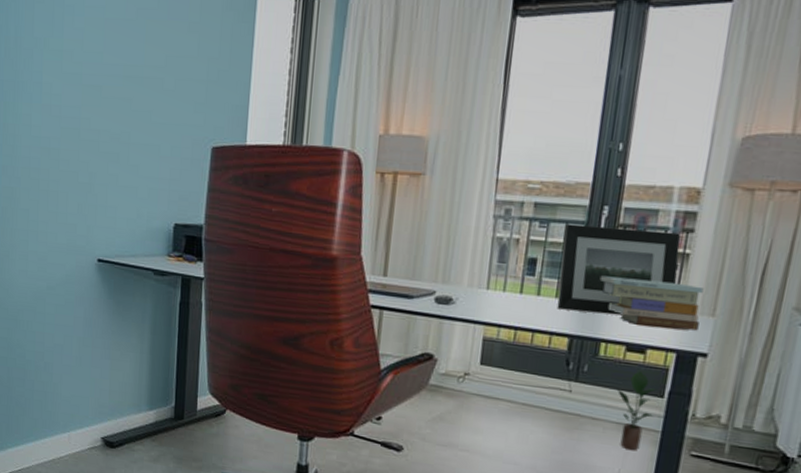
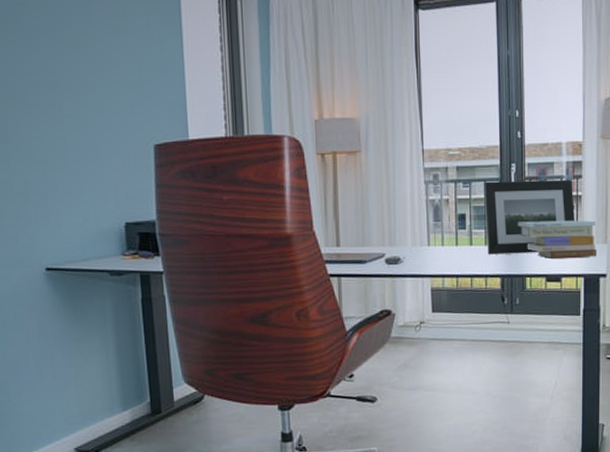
potted plant: present [616,371,657,450] -> none [544,296,575,363]

